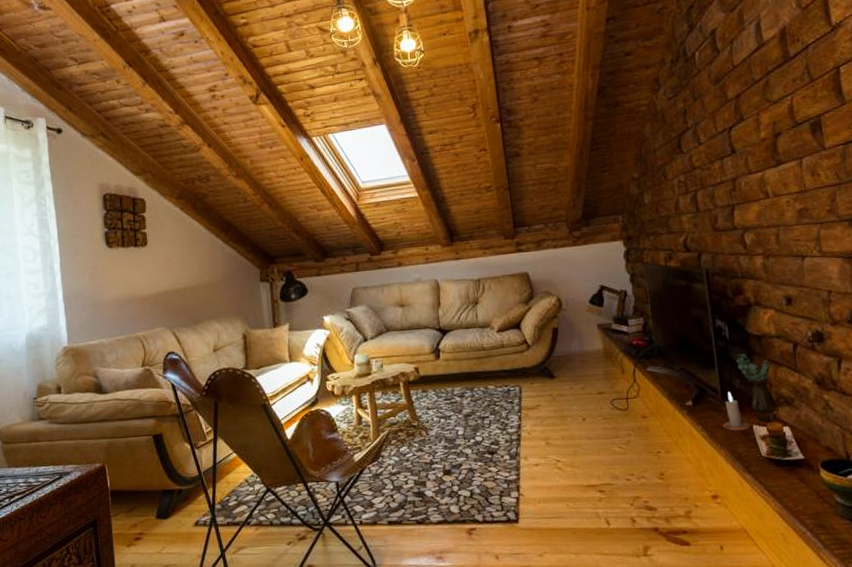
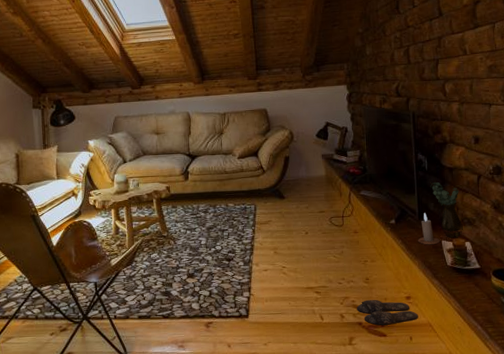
slippers: none [650,499,730,532] -> present [356,299,419,326]

